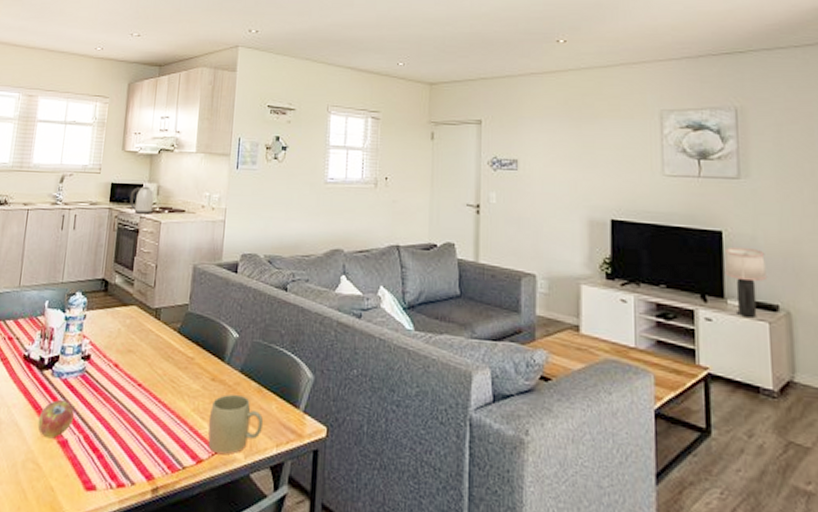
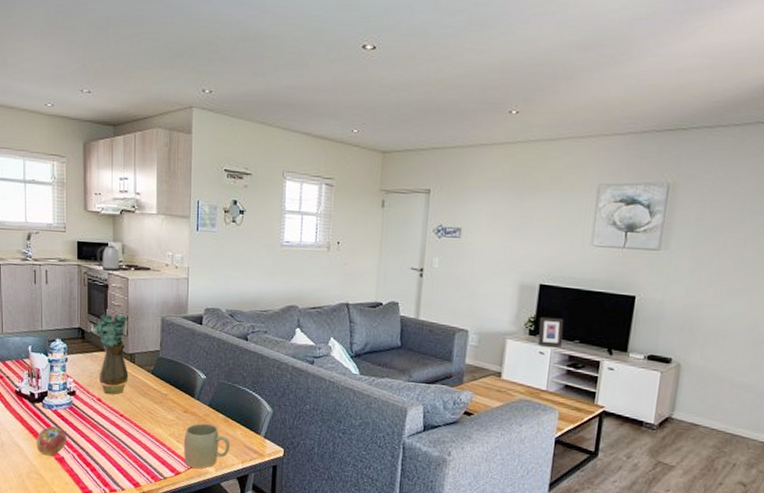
vase: none [118,258,156,358] -> present [94,310,129,394]
picture frame: none [616,257,646,292] -> present [538,316,564,346]
table lamp: present [724,246,768,317] -> none [631,309,669,368]

